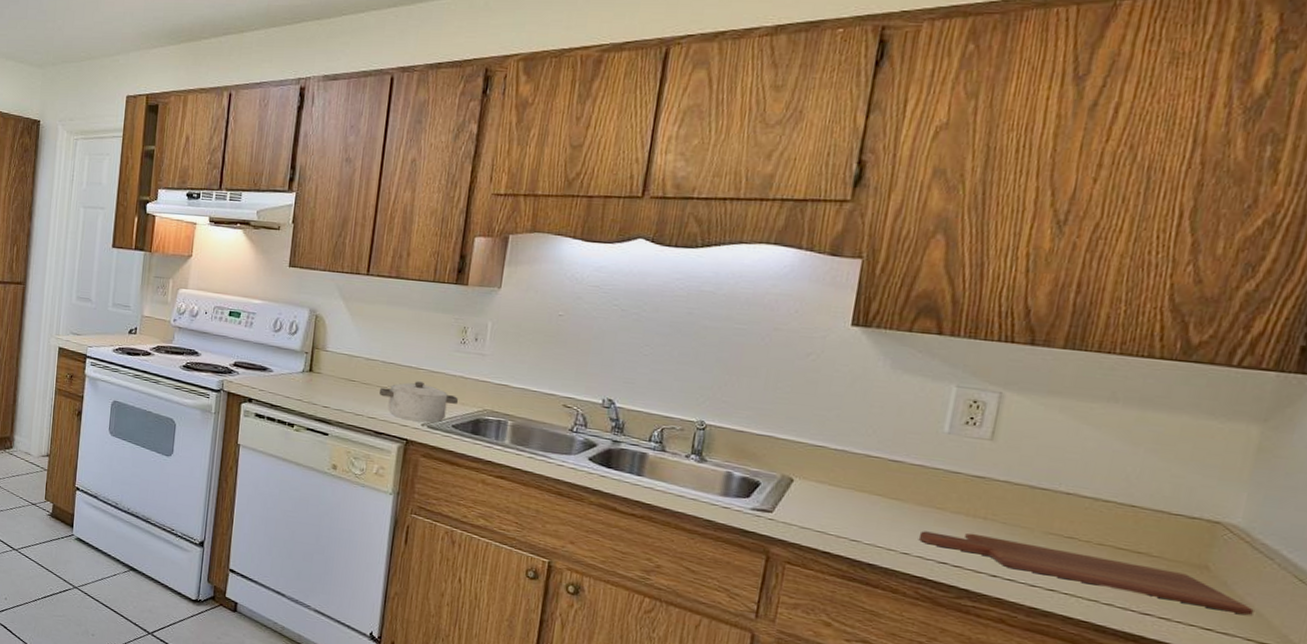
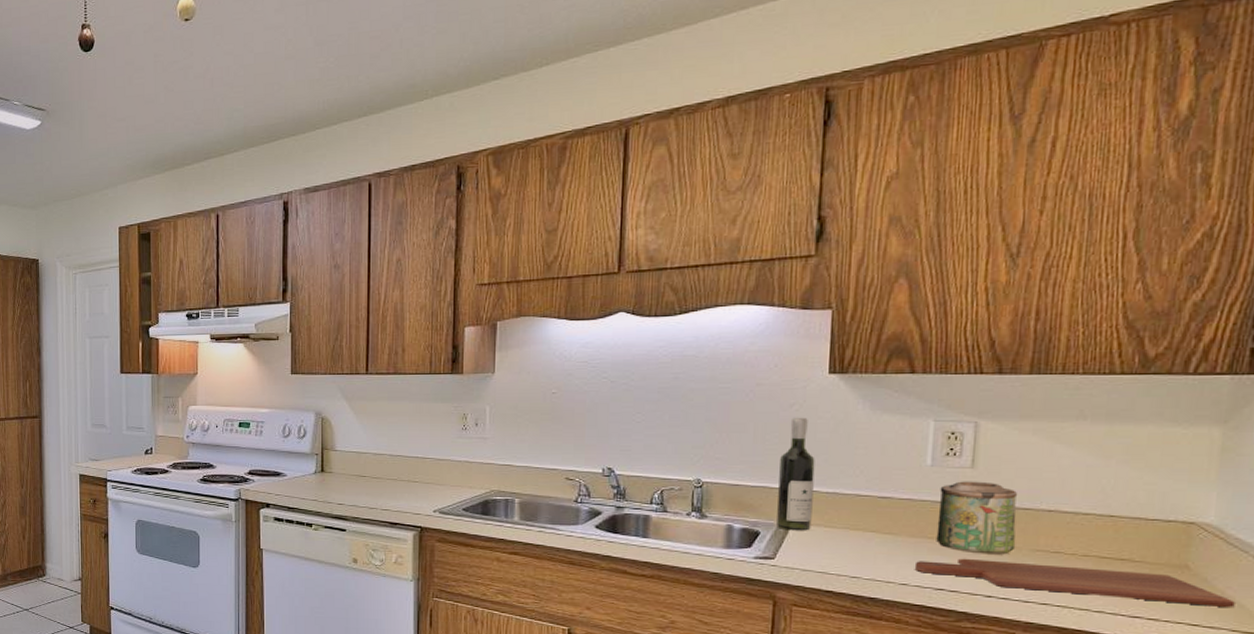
cooking pot: present [380,381,458,424] -> none [391,470,465,509]
bottle: none [777,367,827,488] -> present [775,417,815,531]
canister: none [945,452,1037,534] -> present [936,481,1018,555]

